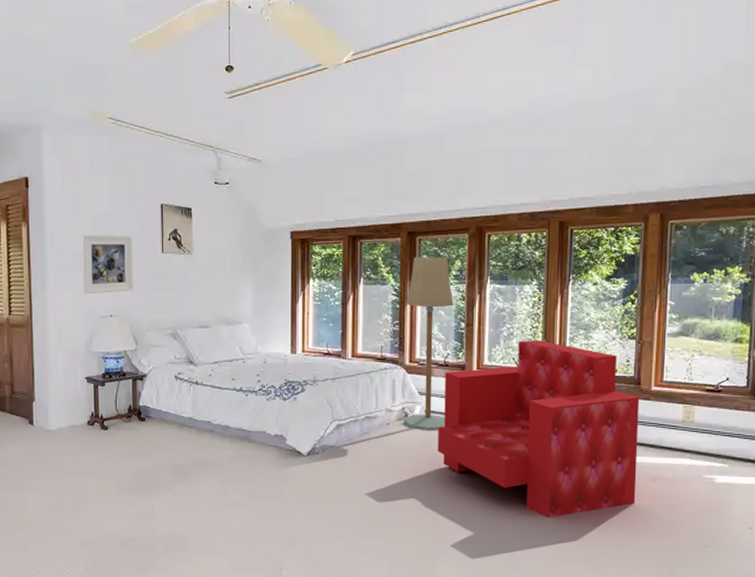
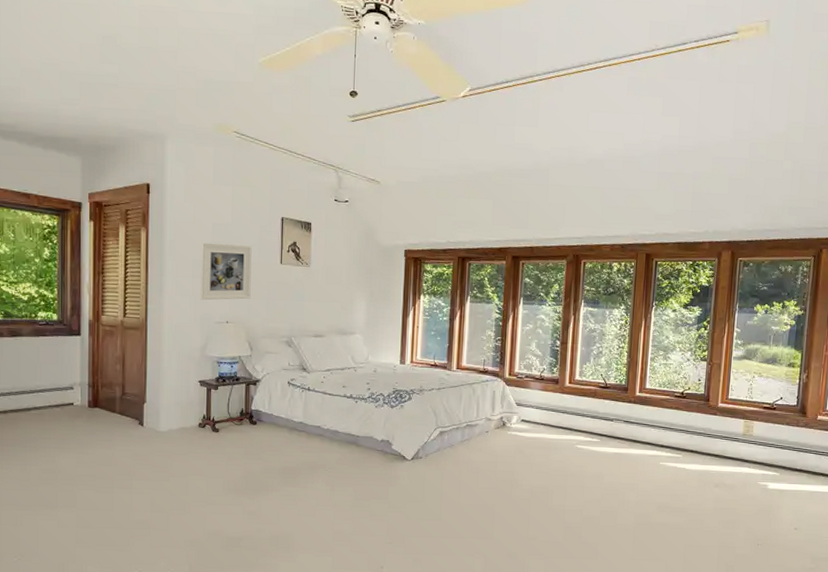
floor lamp: present [403,257,454,430] -> none [501,279,551,439]
armchair: present [437,340,640,518] -> none [531,359,708,520]

